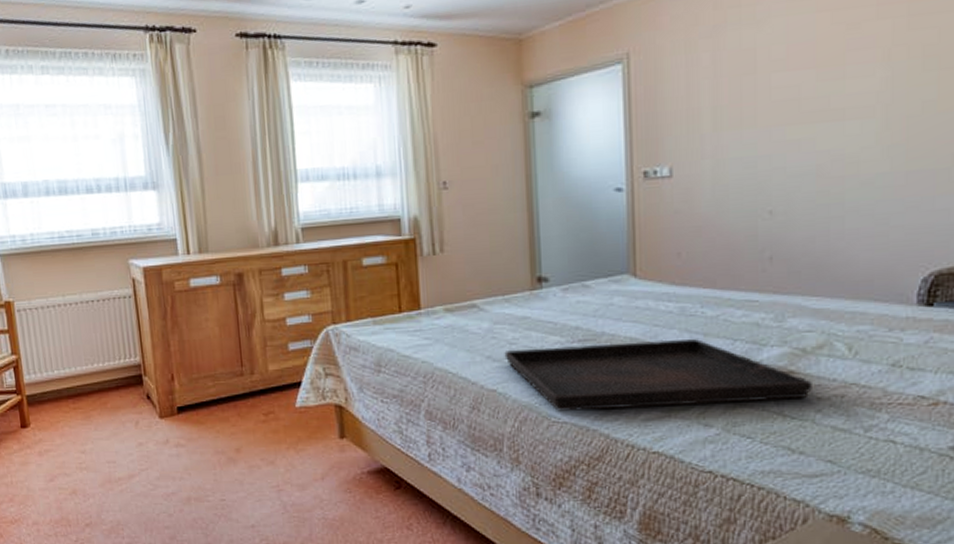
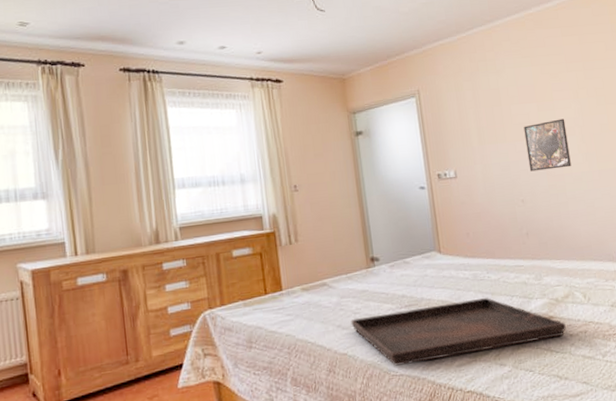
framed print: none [788,92,861,171] -> present [523,118,572,172]

